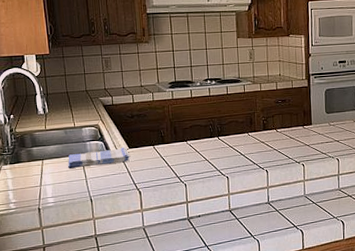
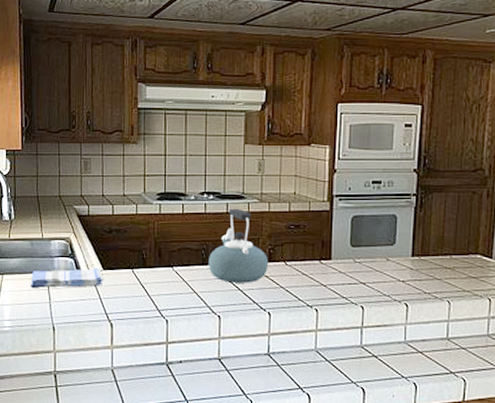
kettle: none [215,90,264,150] -> present [209,208,269,283]

